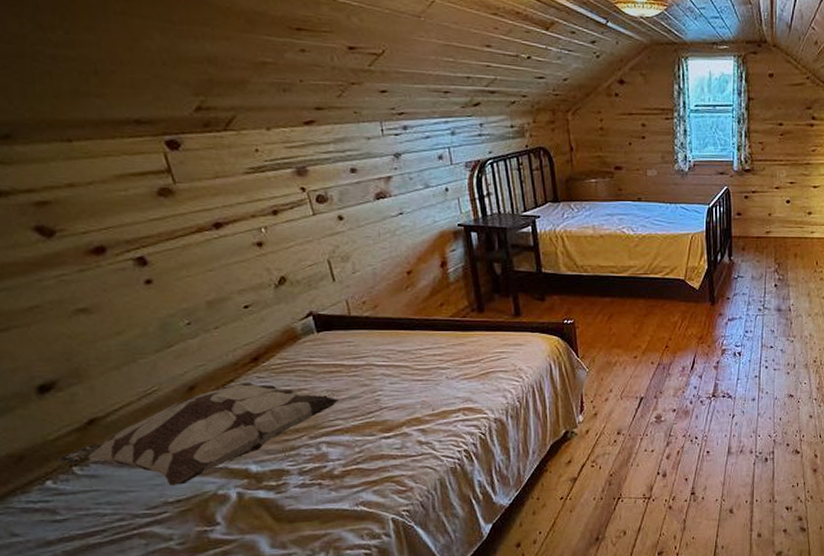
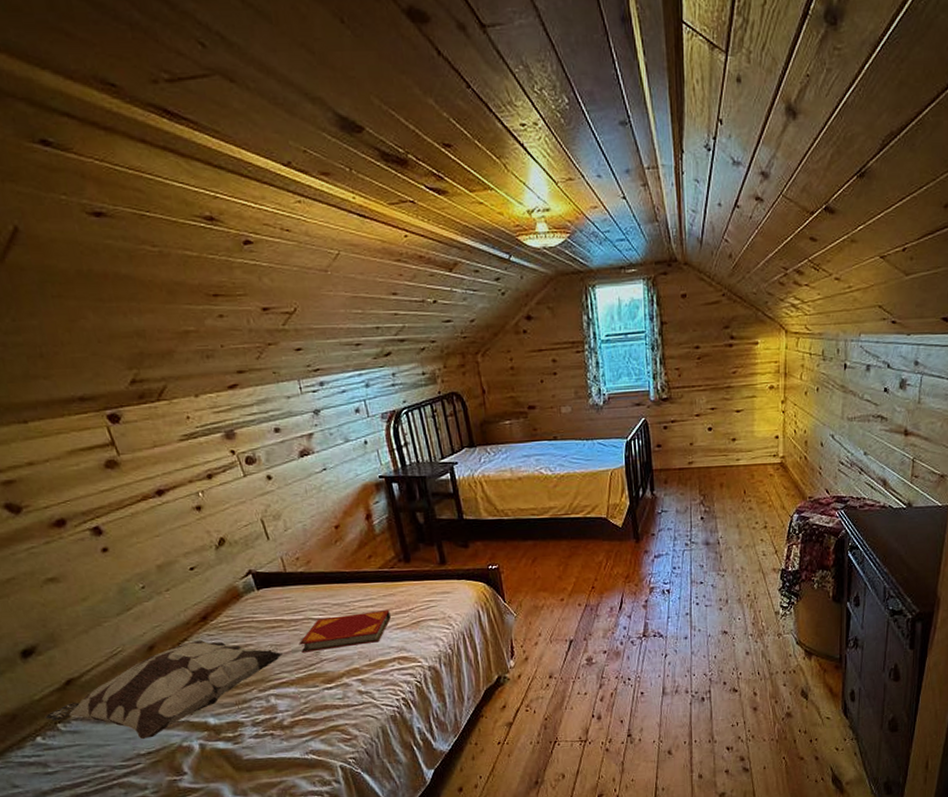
hardback book: none [358,360,459,400] -> present [299,610,391,653]

